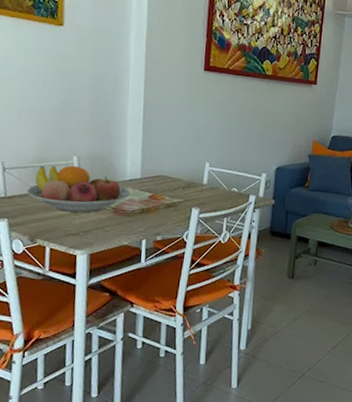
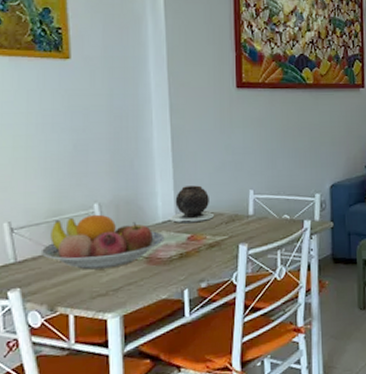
vase: none [135,151,175,185] -> present [169,185,215,224]

